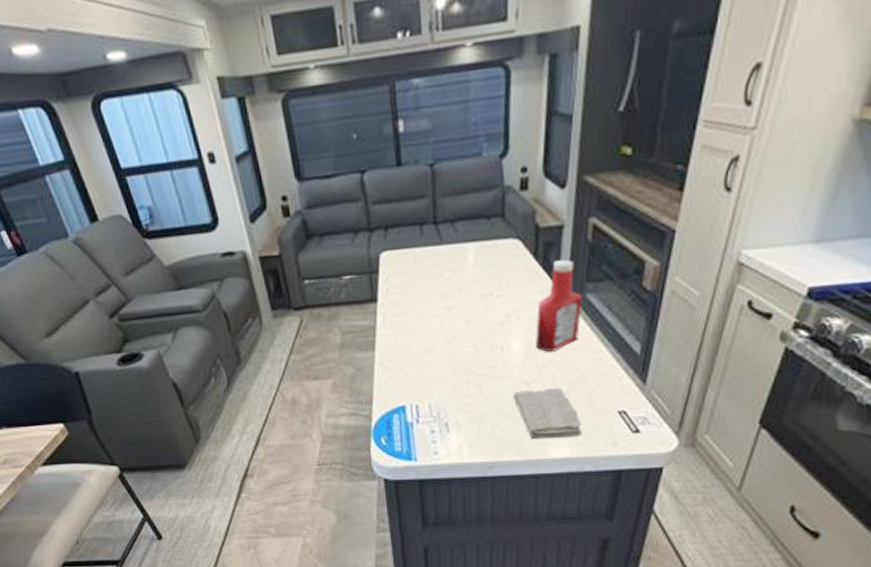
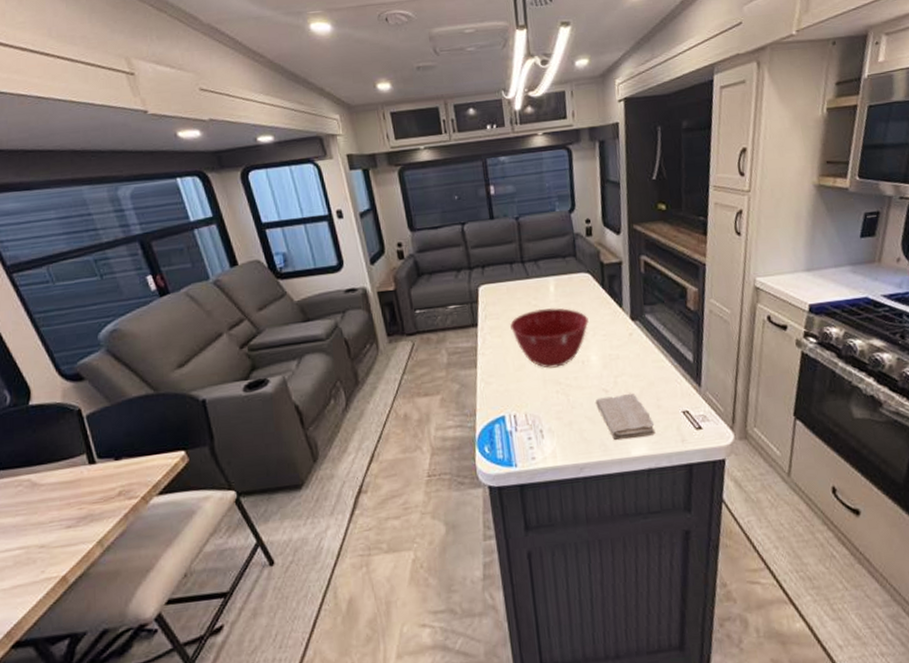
mixing bowl: none [416,281,513,354] -> present [510,307,589,368]
ketchup bottle: present [536,260,583,352] -> none [608,288,644,363]

